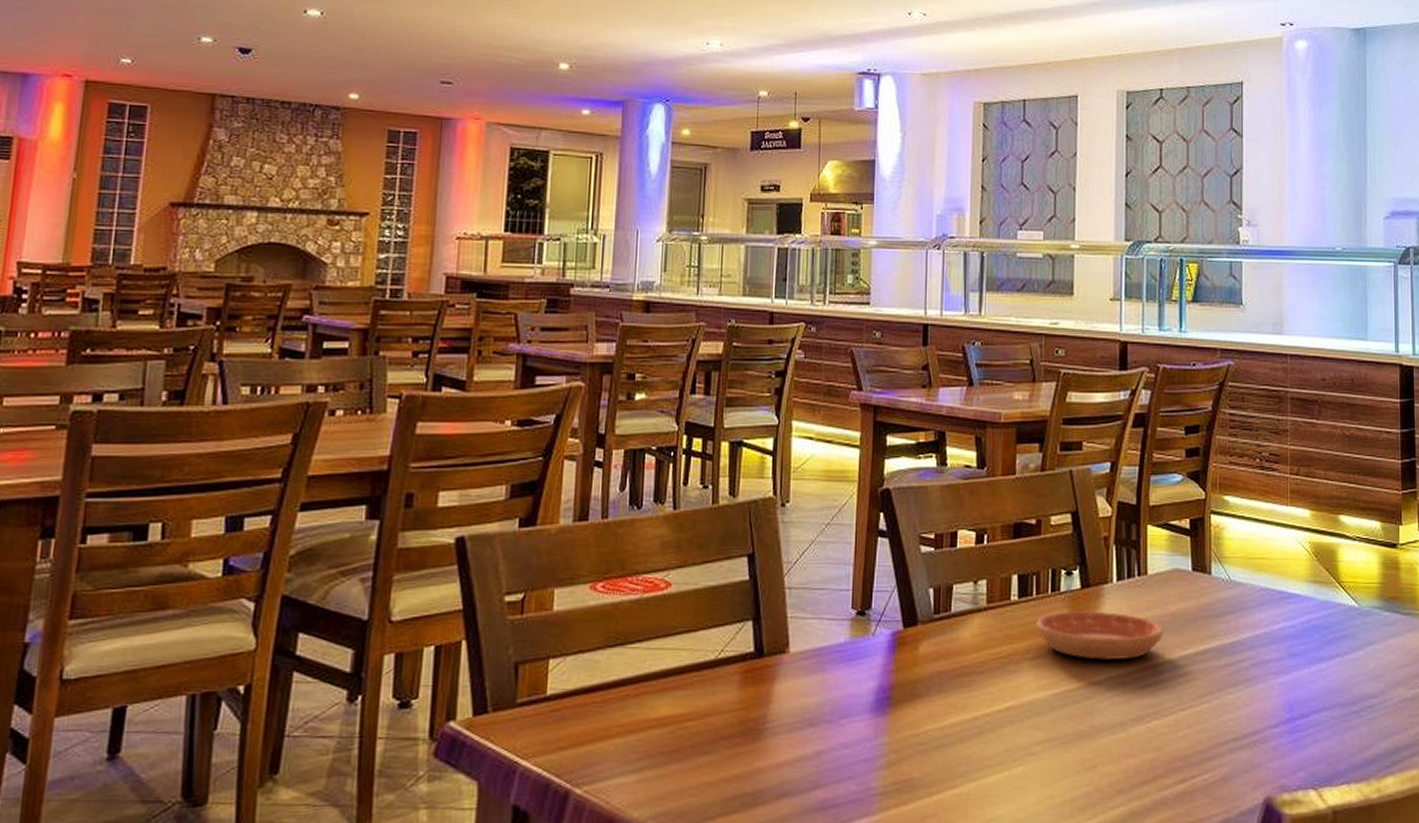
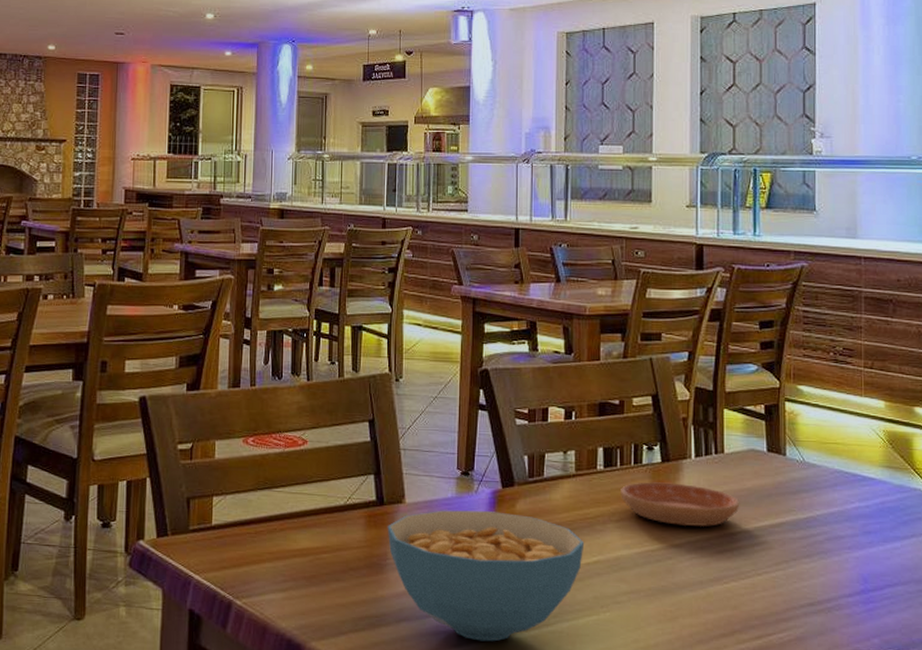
cereal bowl: none [767,656,996,814] -> present [387,510,585,642]

